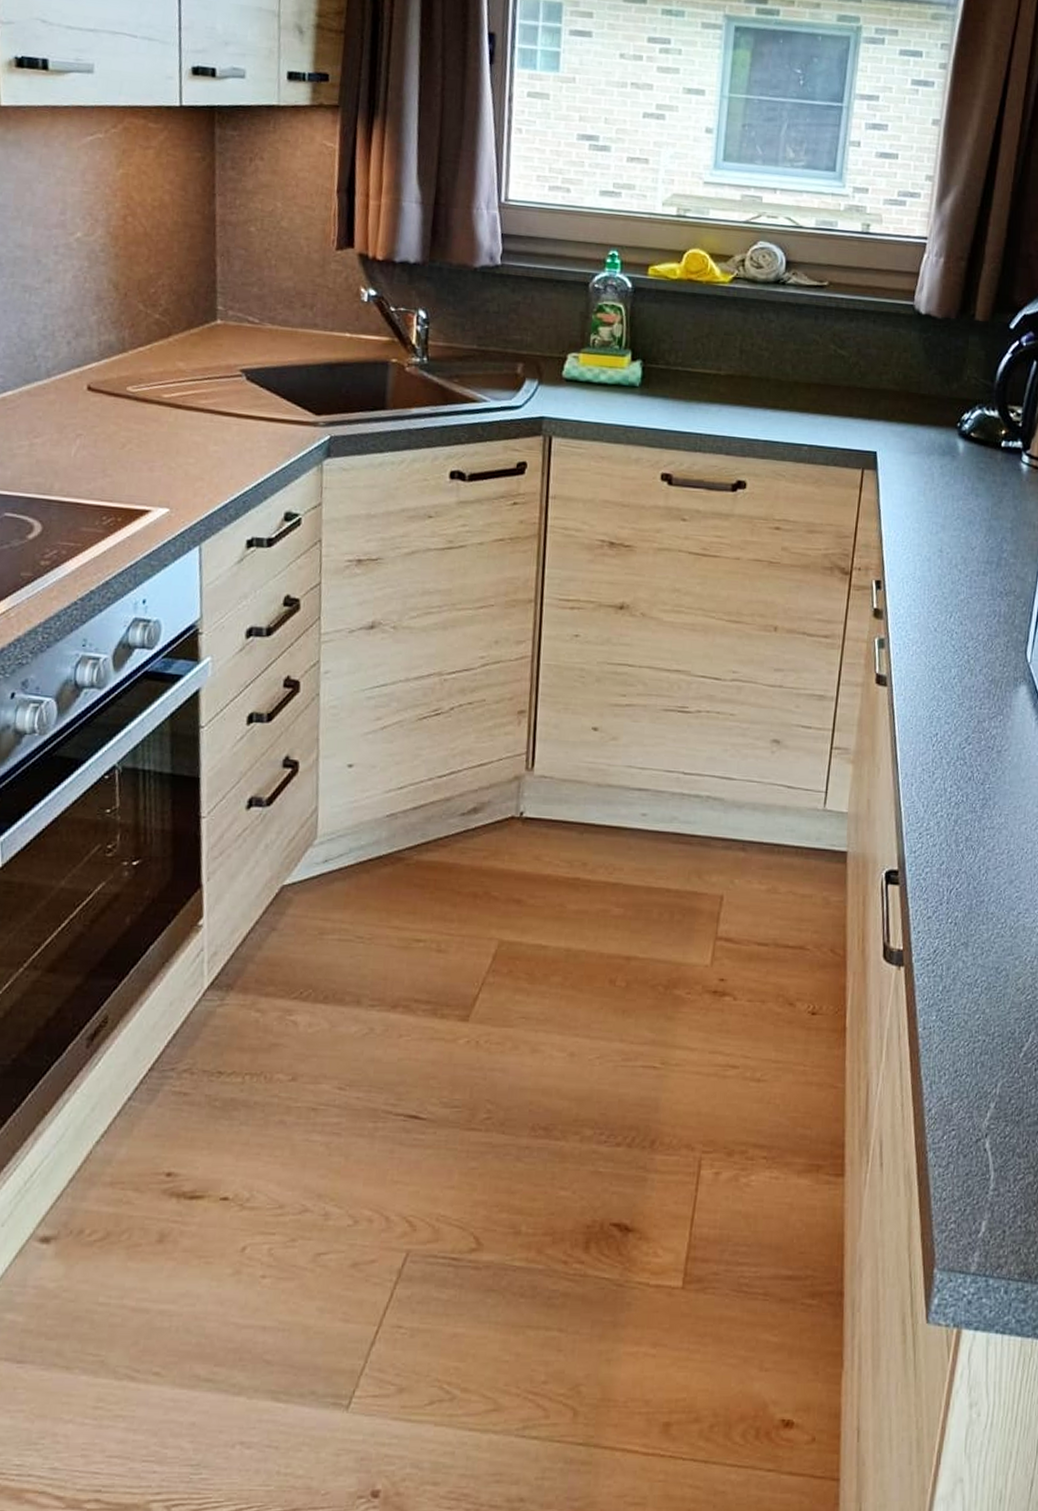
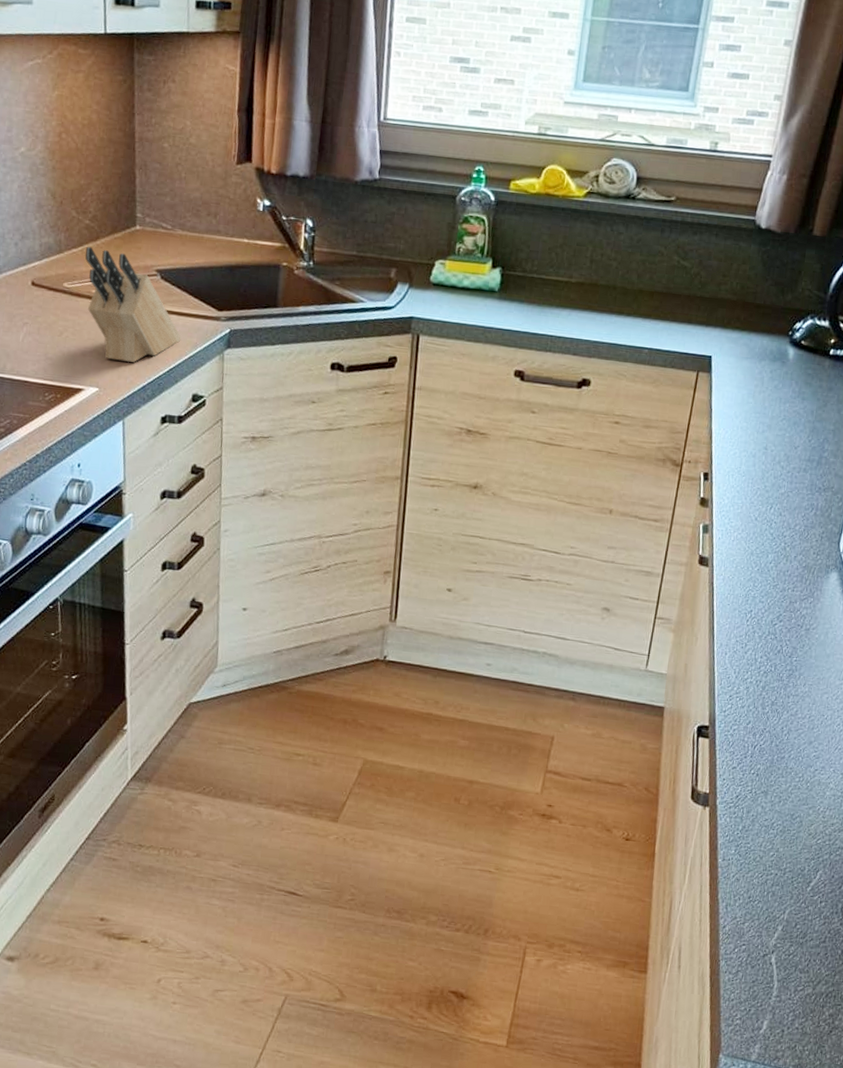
knife block: none [154,344,272,477] -> present [85,246,182,362]

